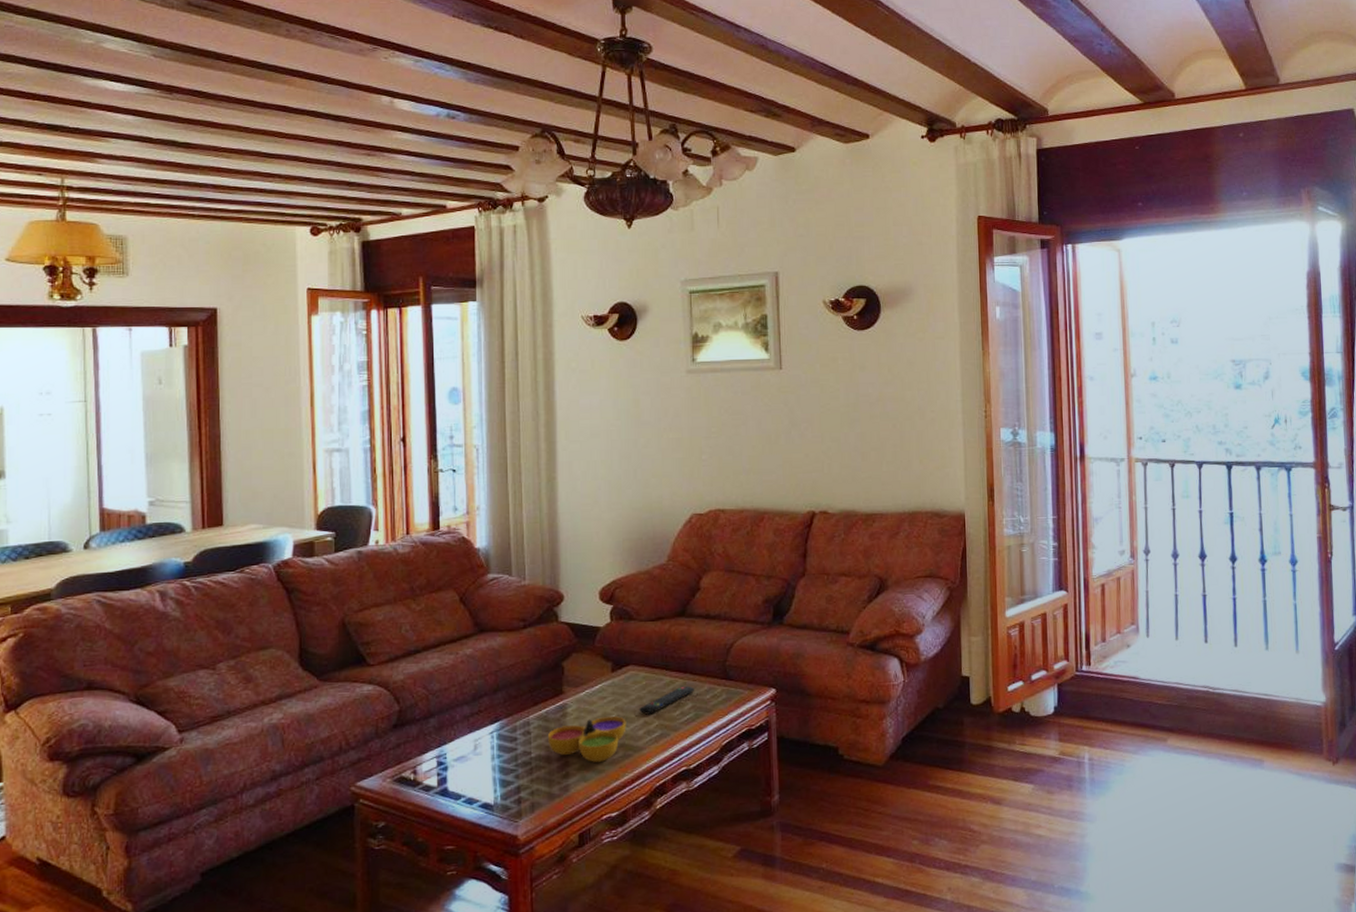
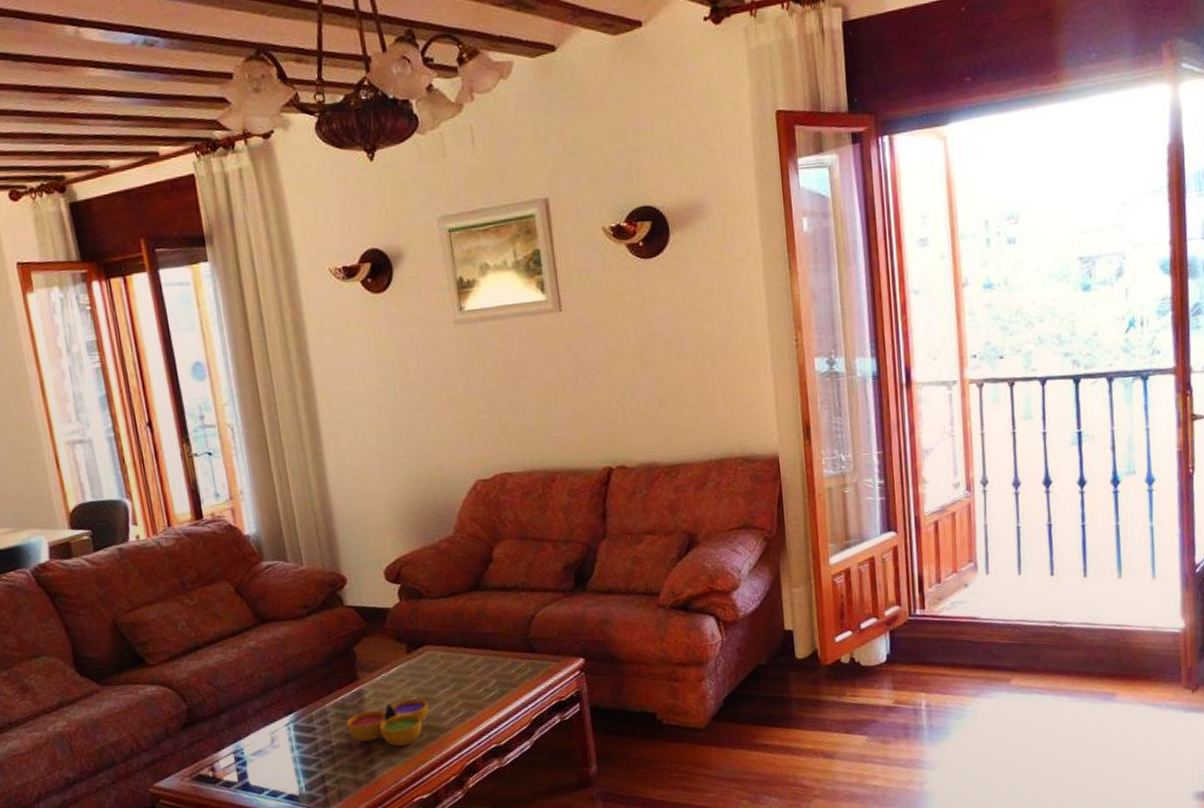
remote control: present [639,685,695,715] -> none [440,662,498,695]

